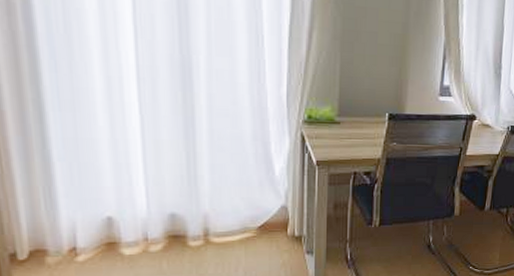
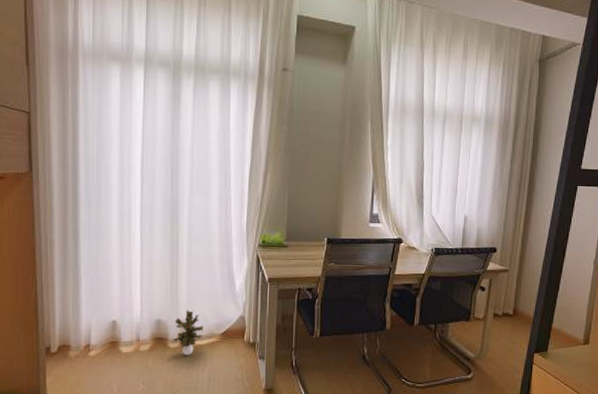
potted plant: none [194,200,235,255] -> present [173,310,204,356]

